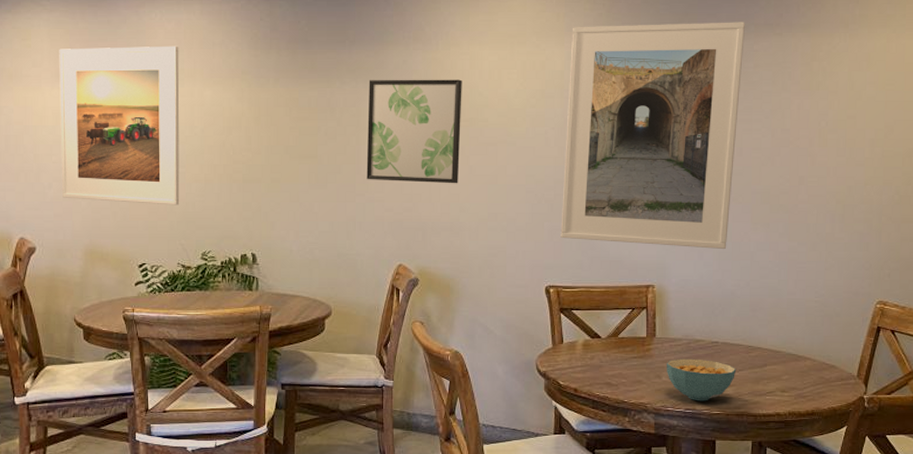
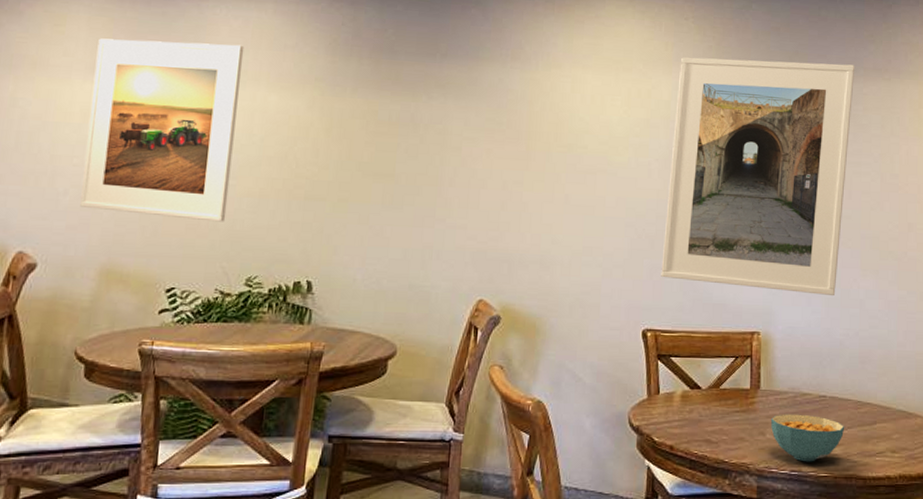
wall art: present [366,79,462,184] -> none [449,97,562,213]

